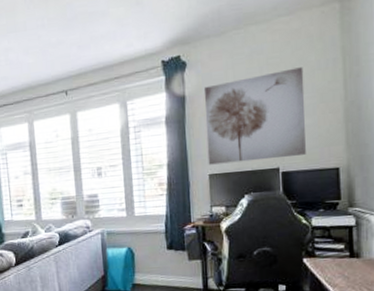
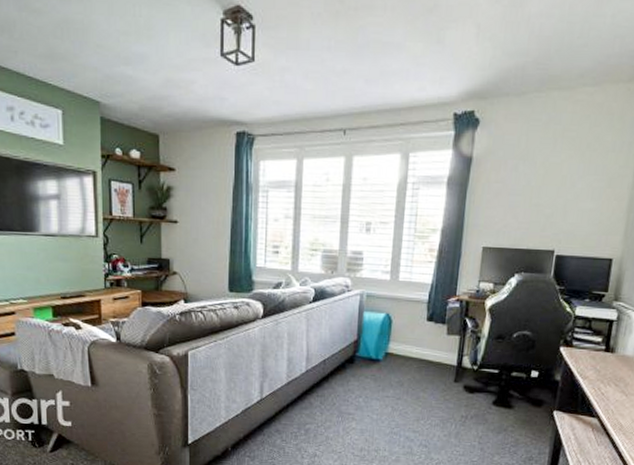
wall art: present [203,67,306,165] -> none [484,145,598,240]

